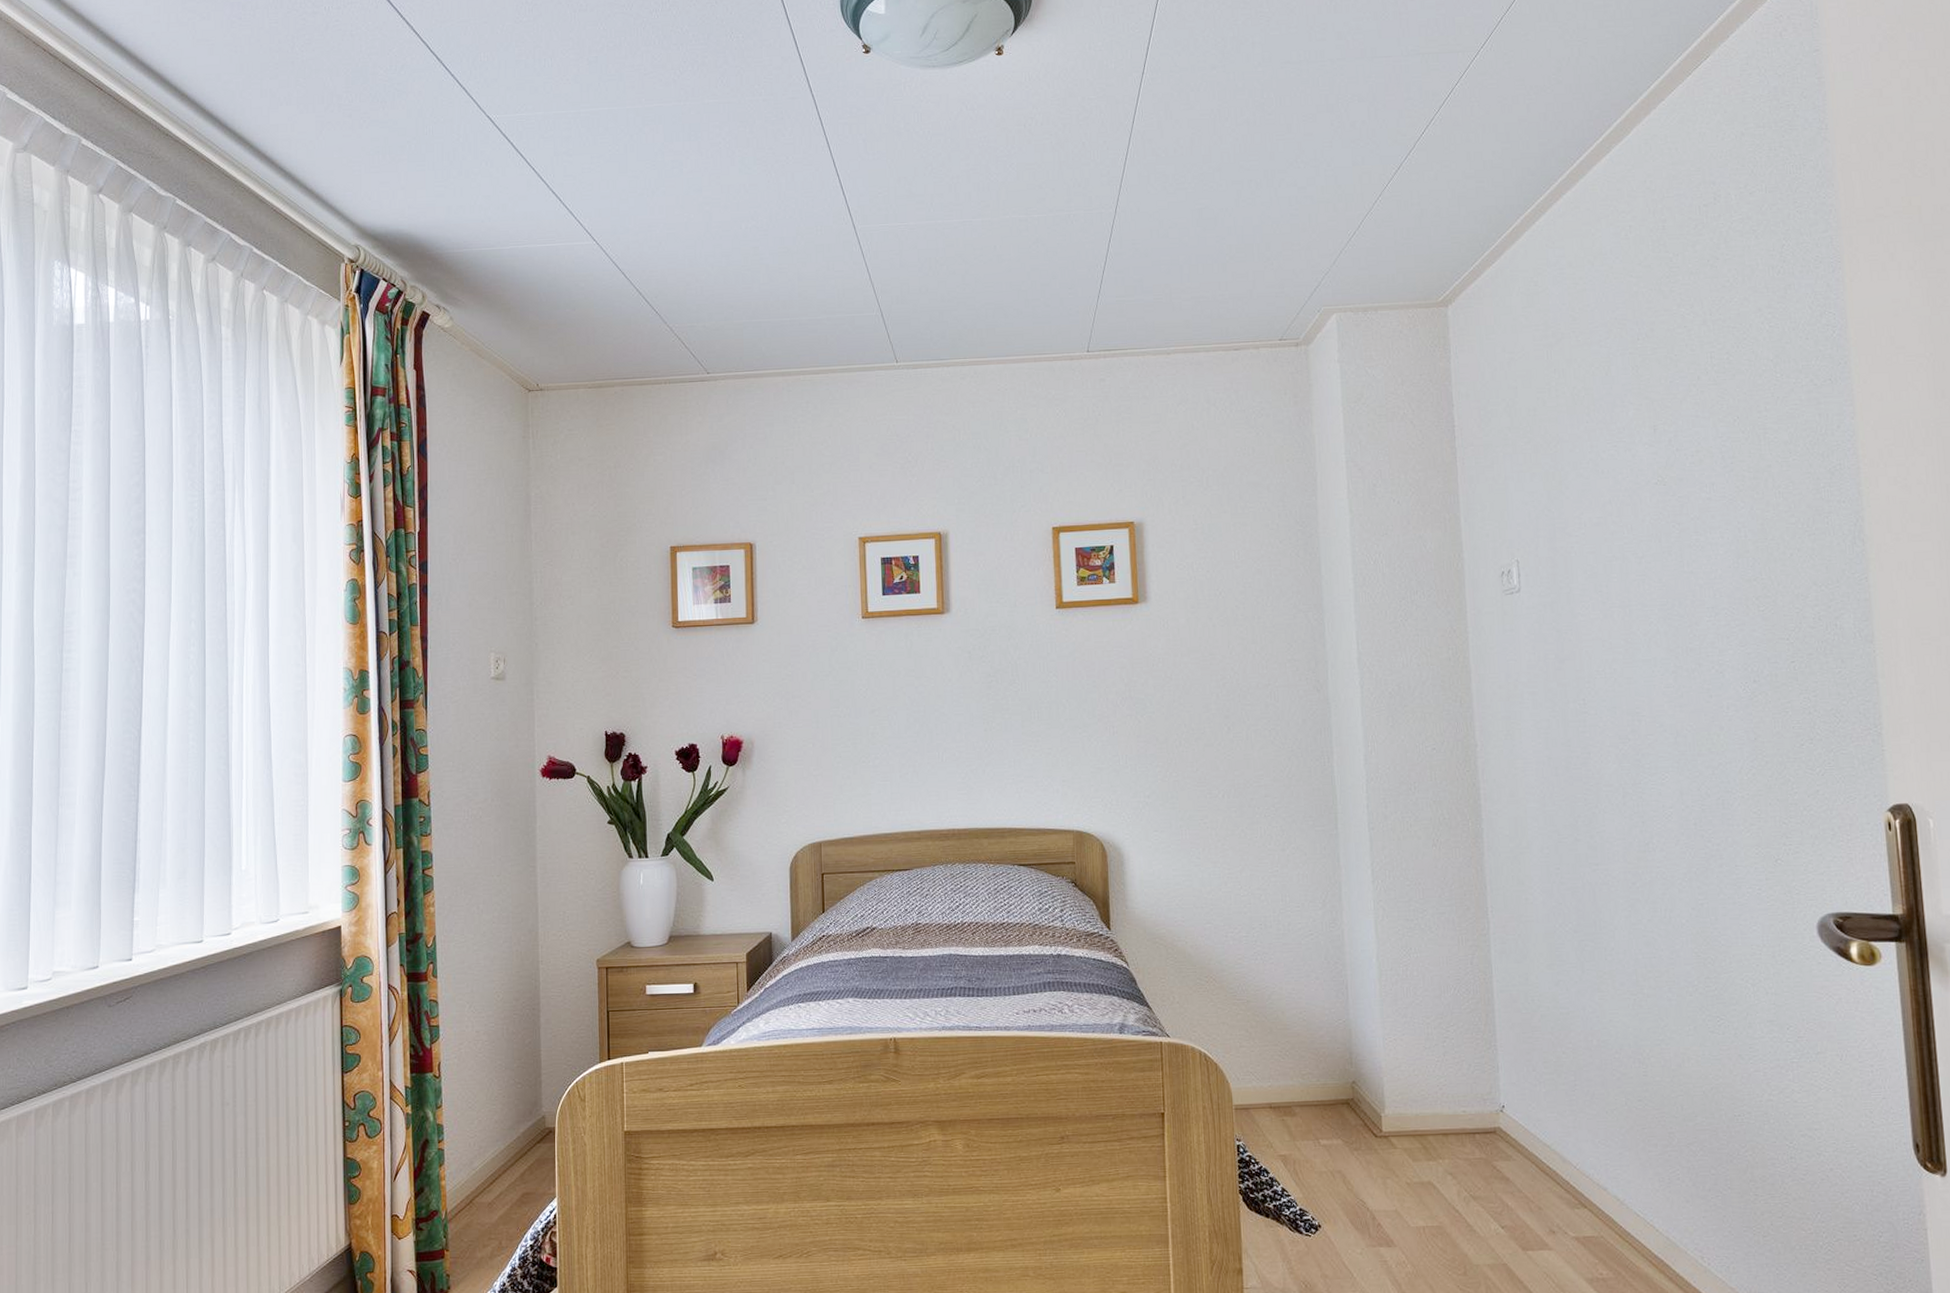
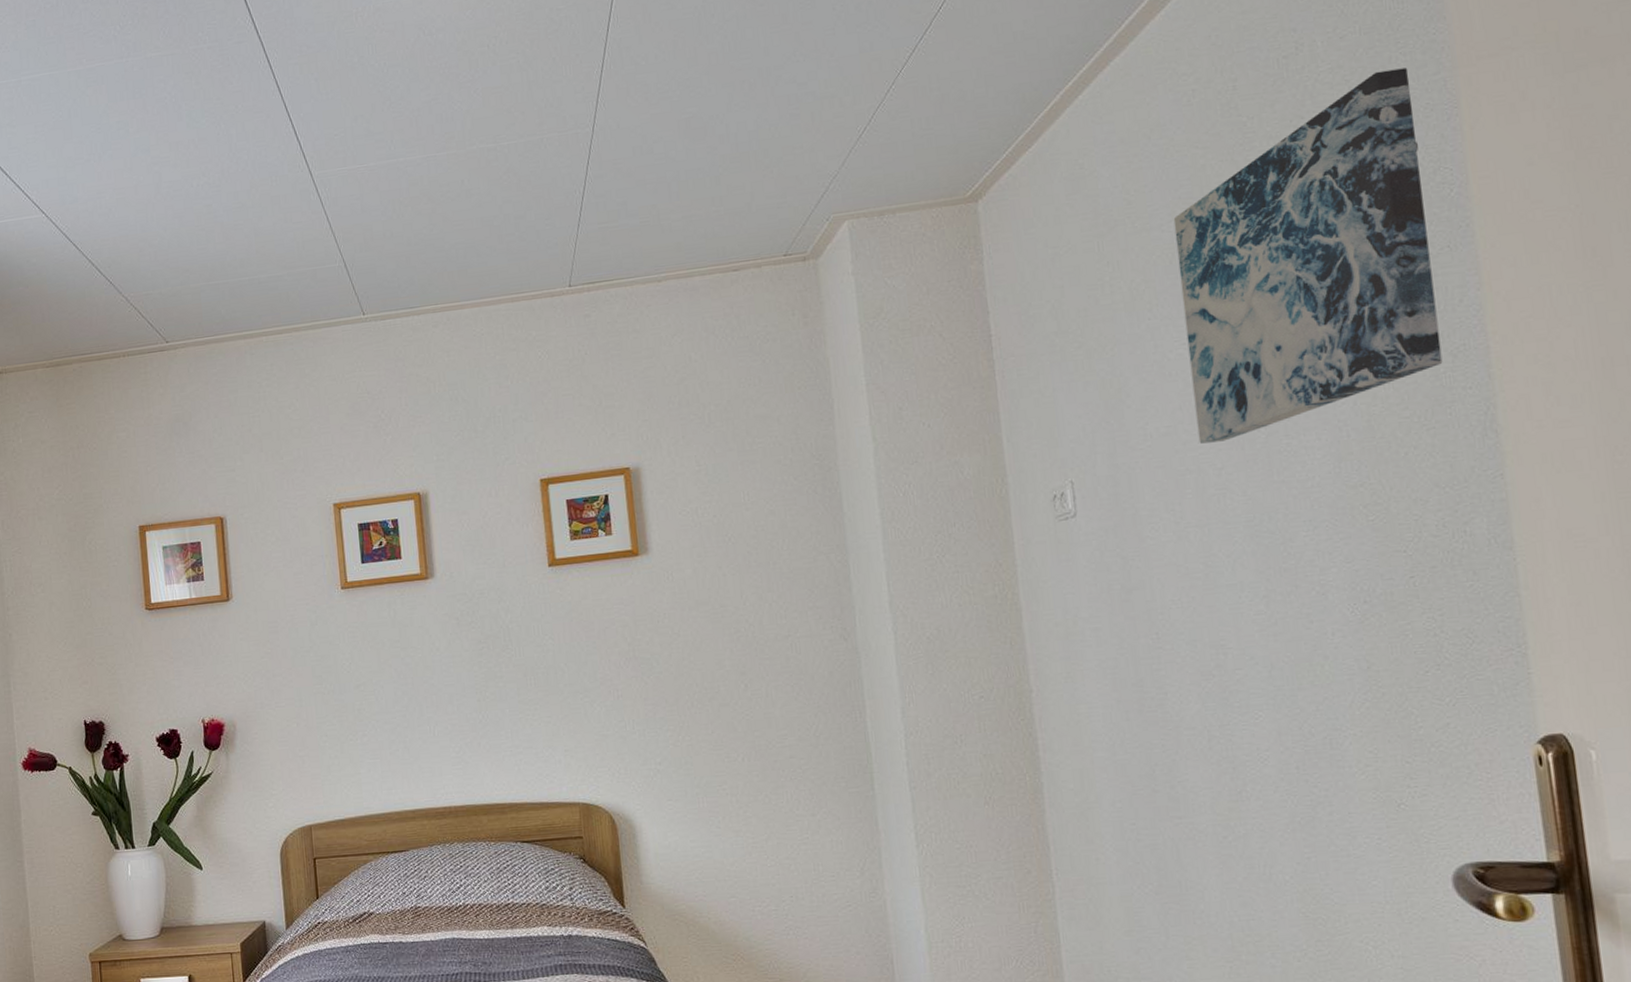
wall art: none [1610,224,1823,535] -> present [1173,67,1443,444]

